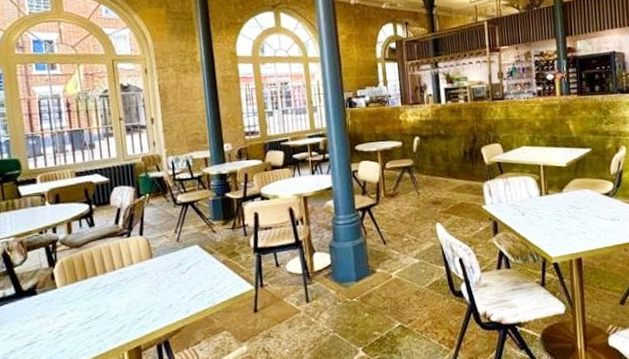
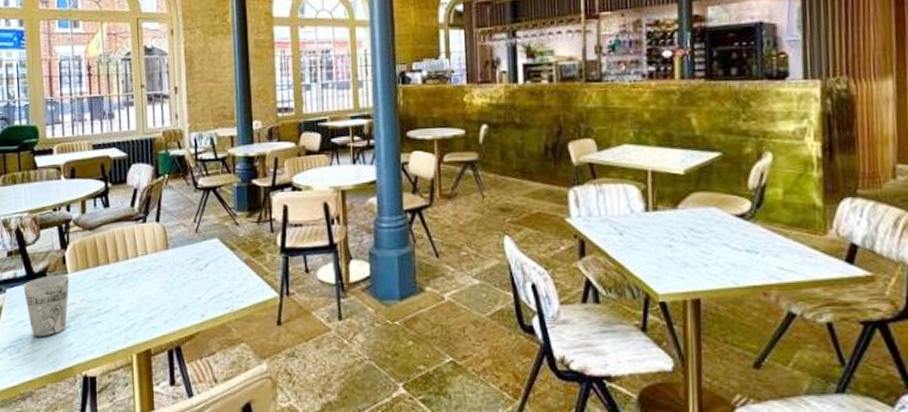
cup: none [13,289,60,348] -> present [23,274,70,337]

